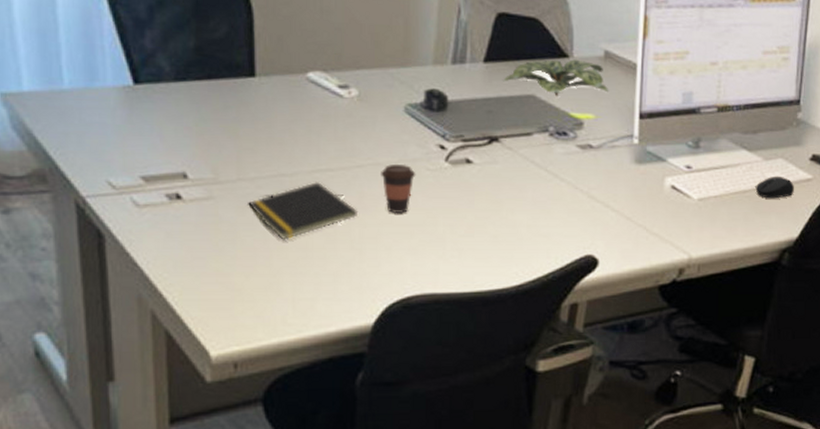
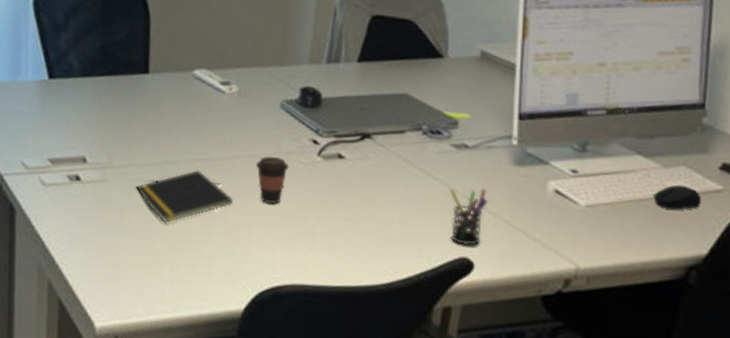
plant: present [503,59,609,97] -> none [376,59,486,96]
pen holder: none [575,187,611,243] -> present [449,188,488,246]

